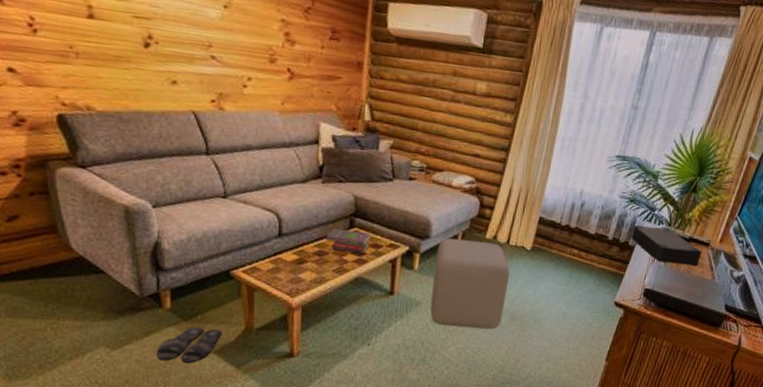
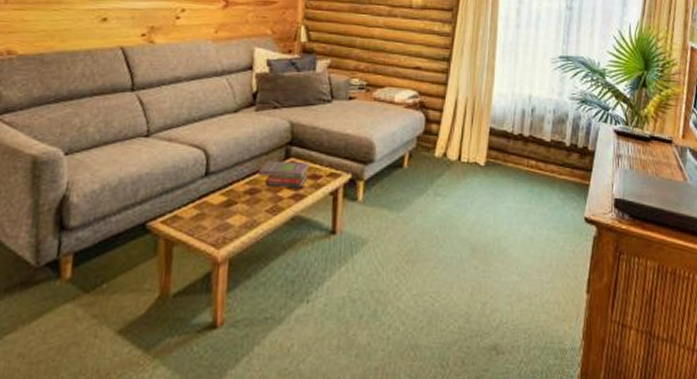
slippers: present [156,326,223,363] -> none [45,299,131,352]
pouf: present [430,238,510,330] -> none [379,161,465,268]
game console: present [631,225,703,266] -> none [589,128,667,168]

